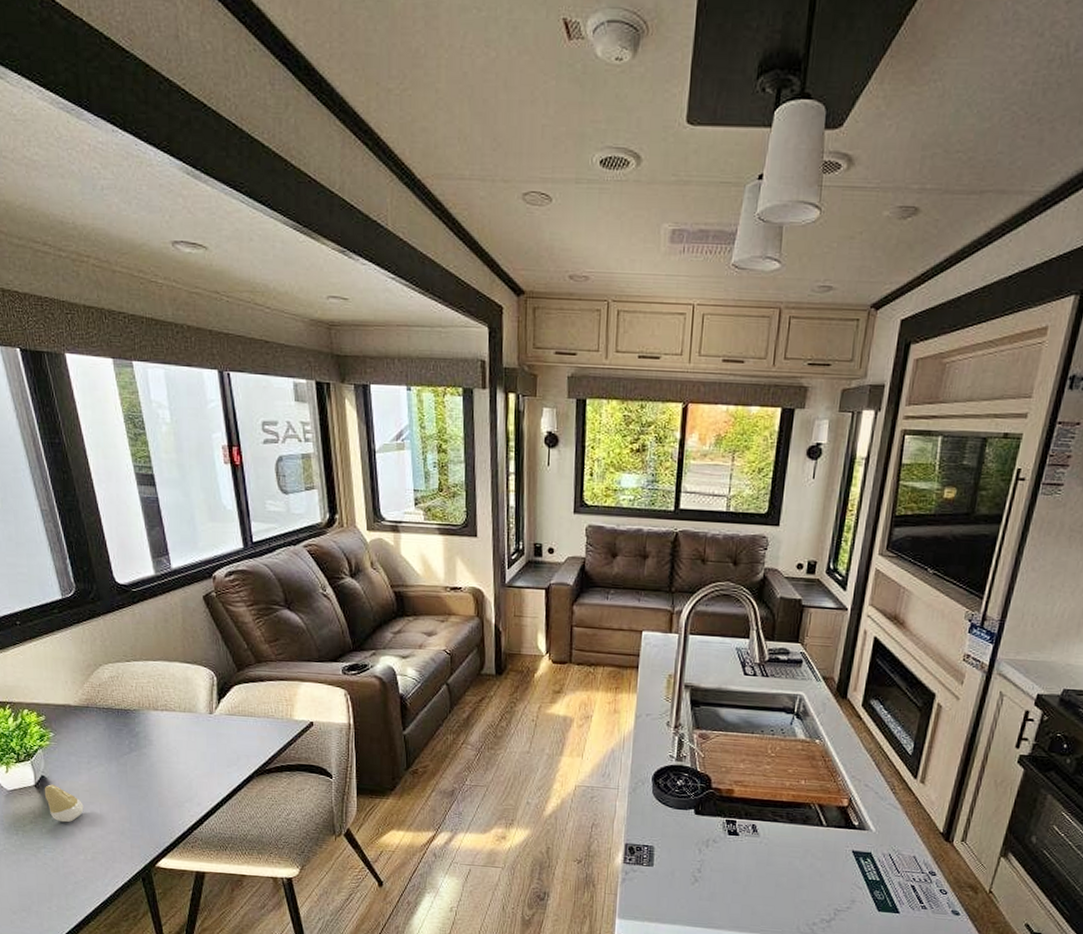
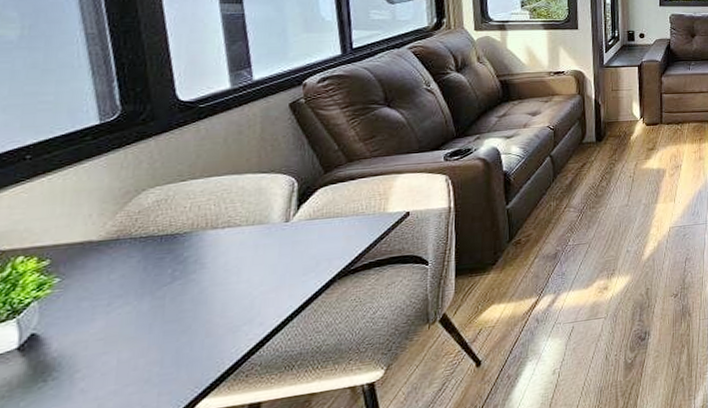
tooth: present [44,784,84,823] -> none [31,341,93,388]

